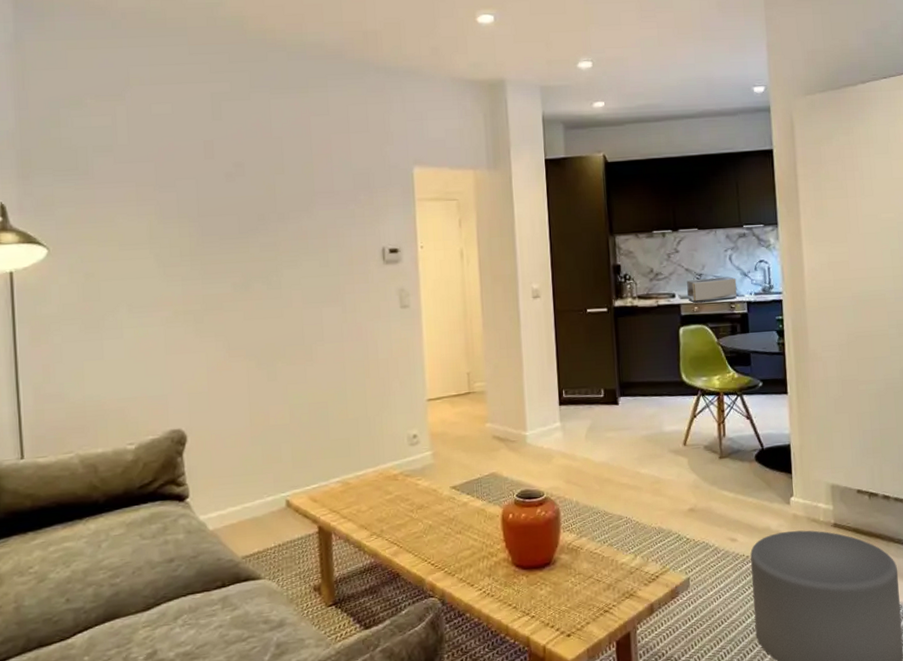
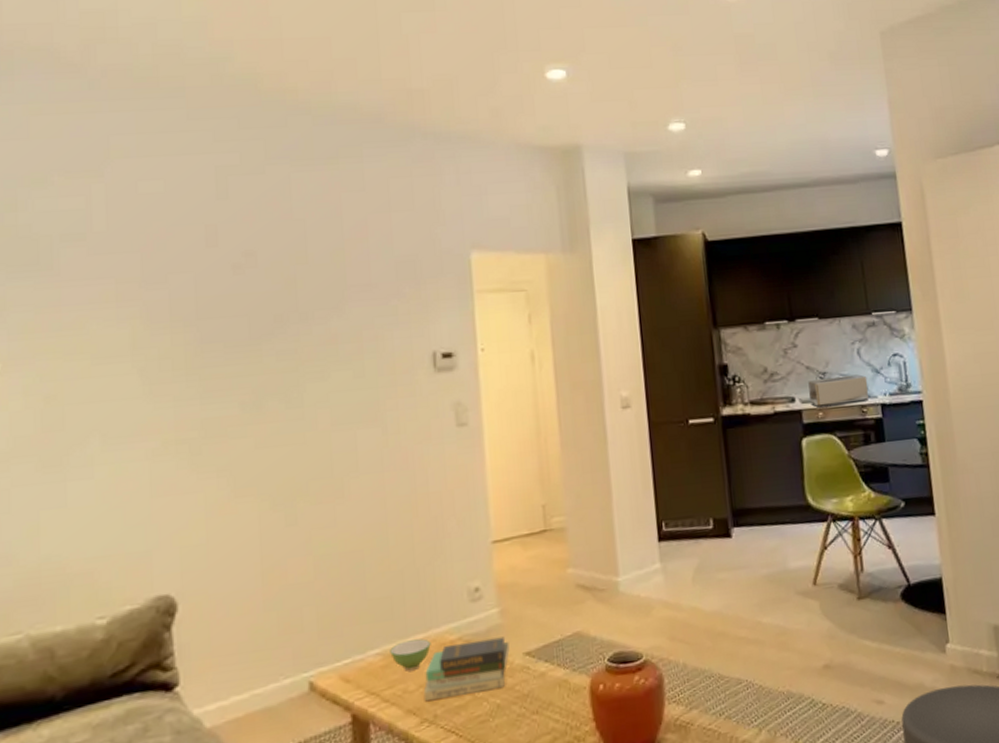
bowl: none [347,472,379,496] -> present [390,638,431,671]
books: none [373,473,440,520] -> present [423,636,510,702]

